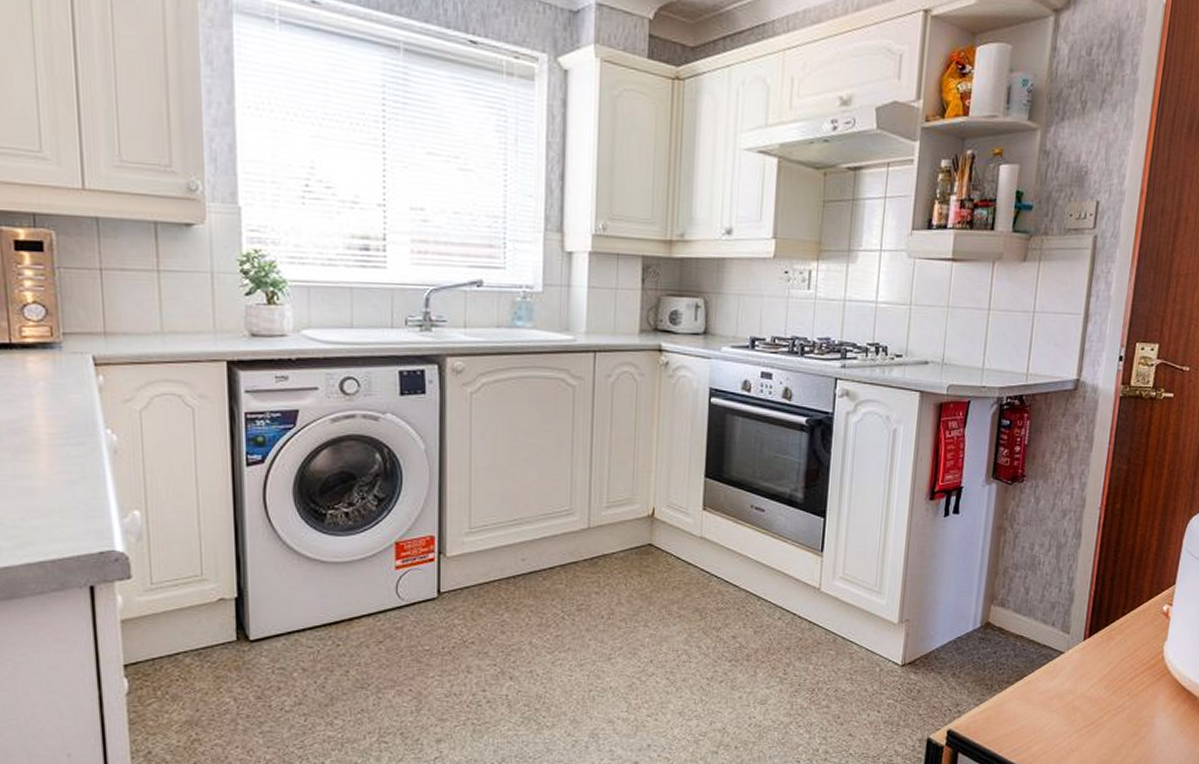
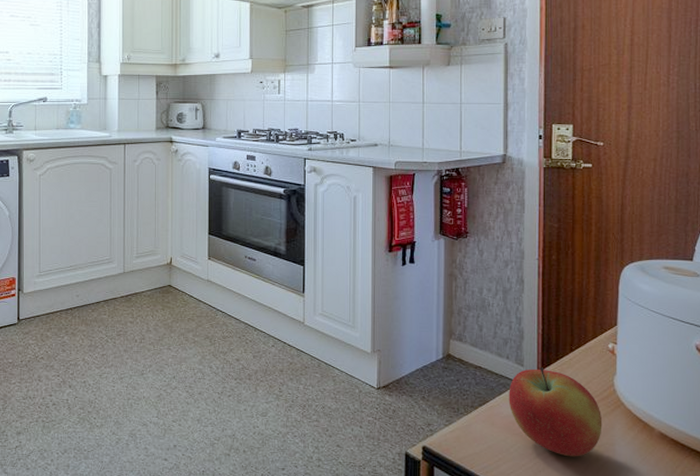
apple: none [1048,635,1146,733] -> present [508,367,603,457]

